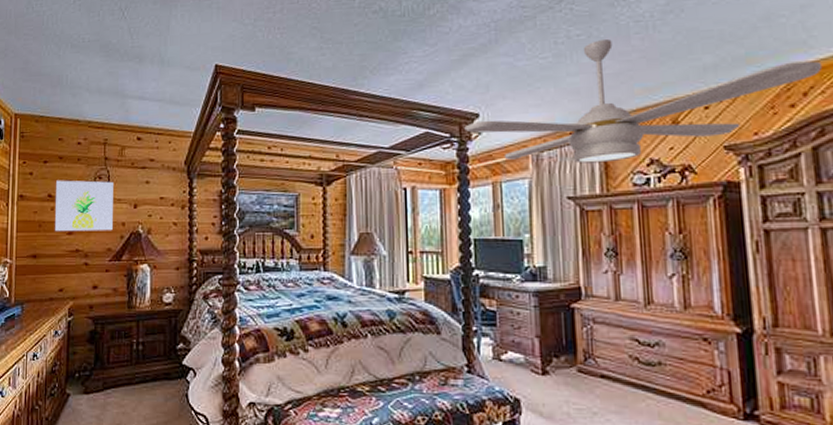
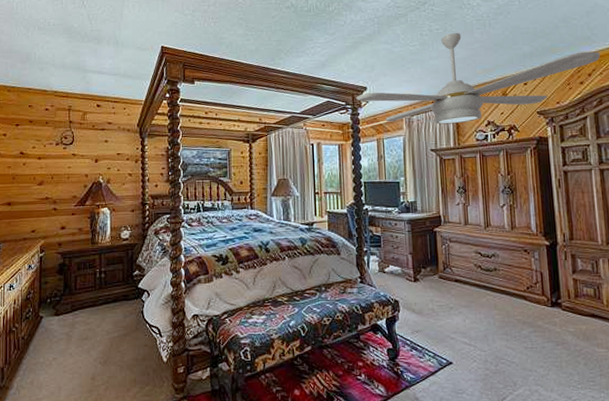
wall art: present [55,180,113,232] -> none [27,140,77,183]

